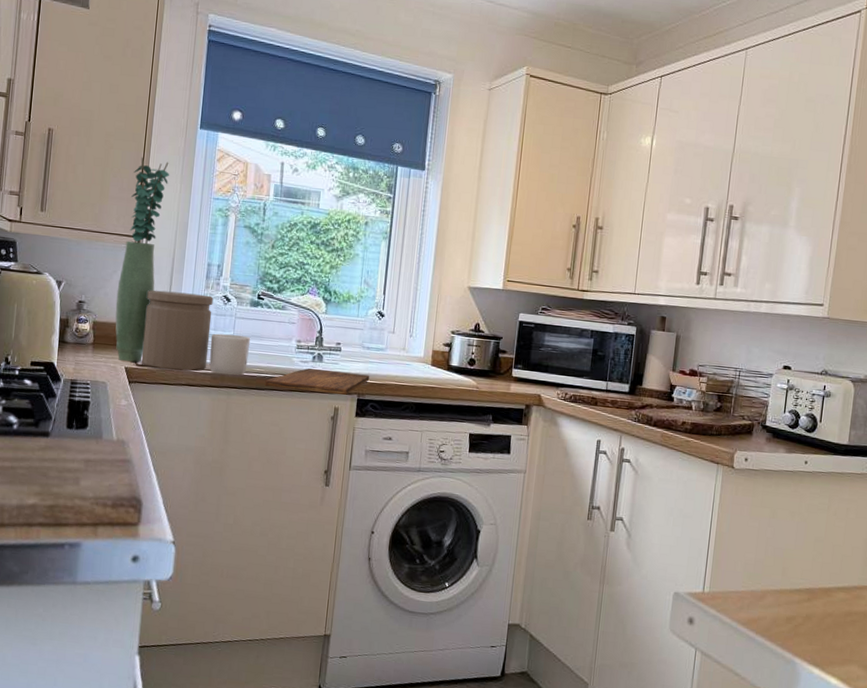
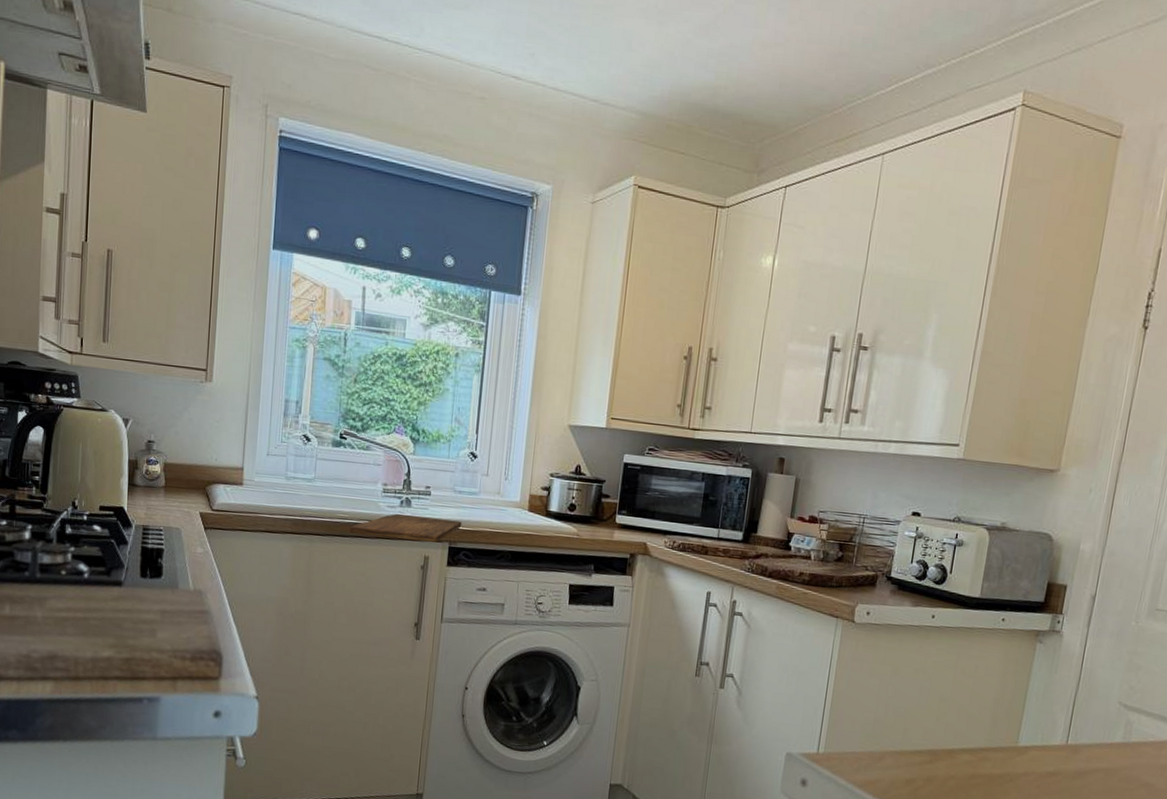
vase: present [115,157,170,363] -> none [187,281,242,507]
jar: present [141,289,213,372] -> none [216,428,292,518]
mug: present [209,333,251,376] -> none [289,476,334,522]

